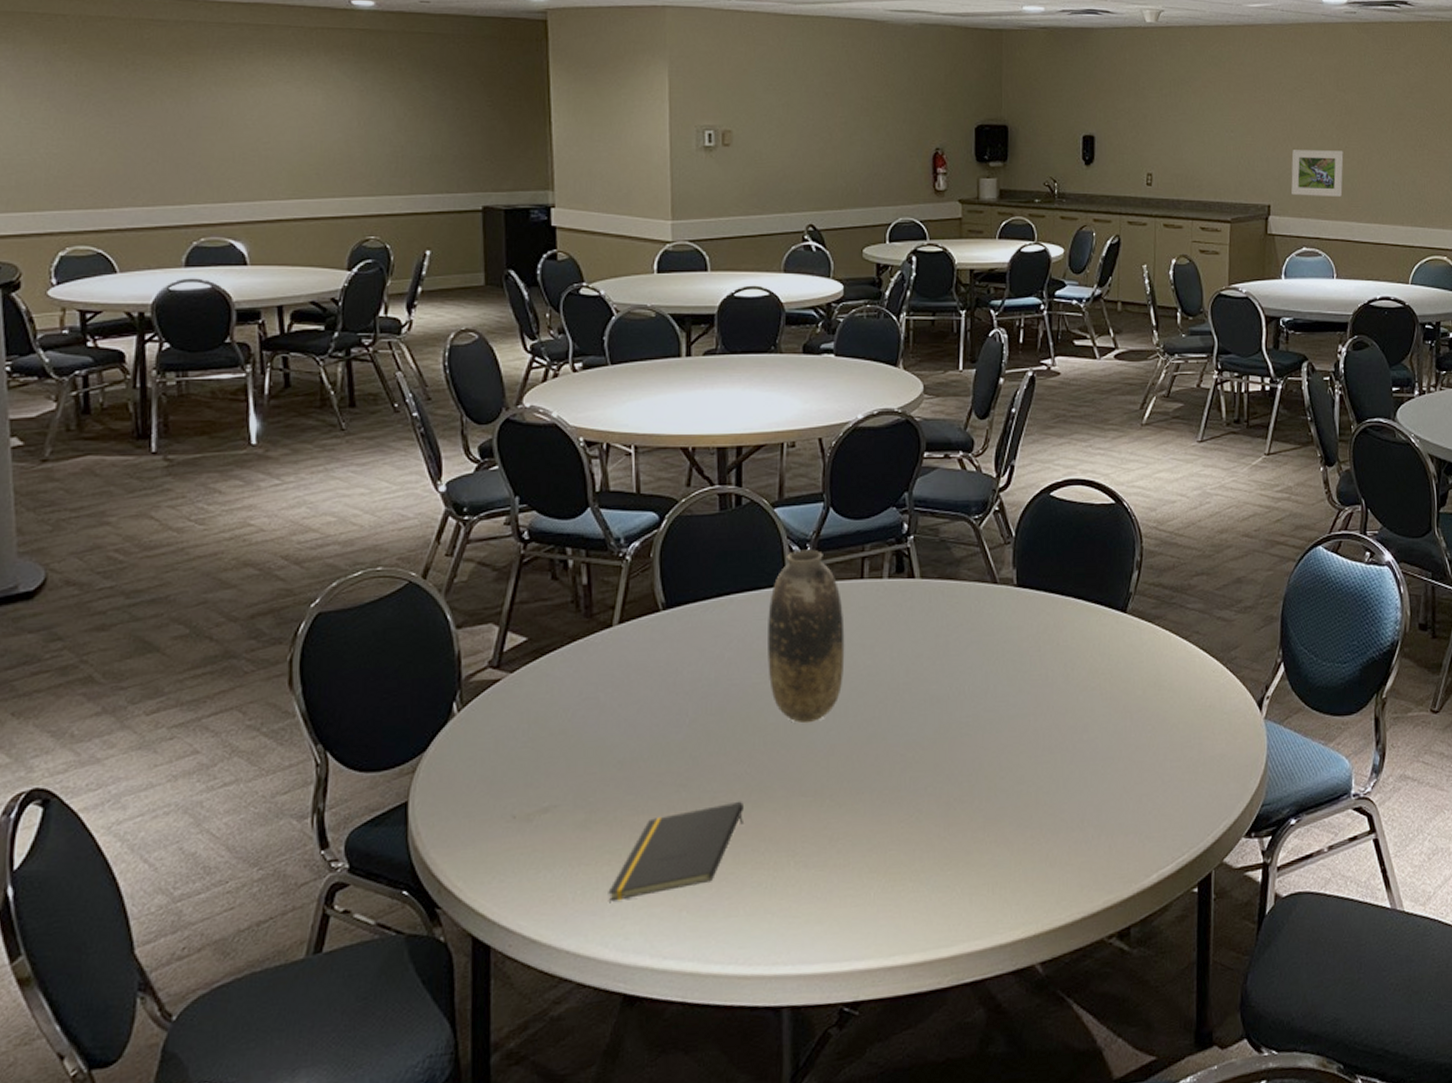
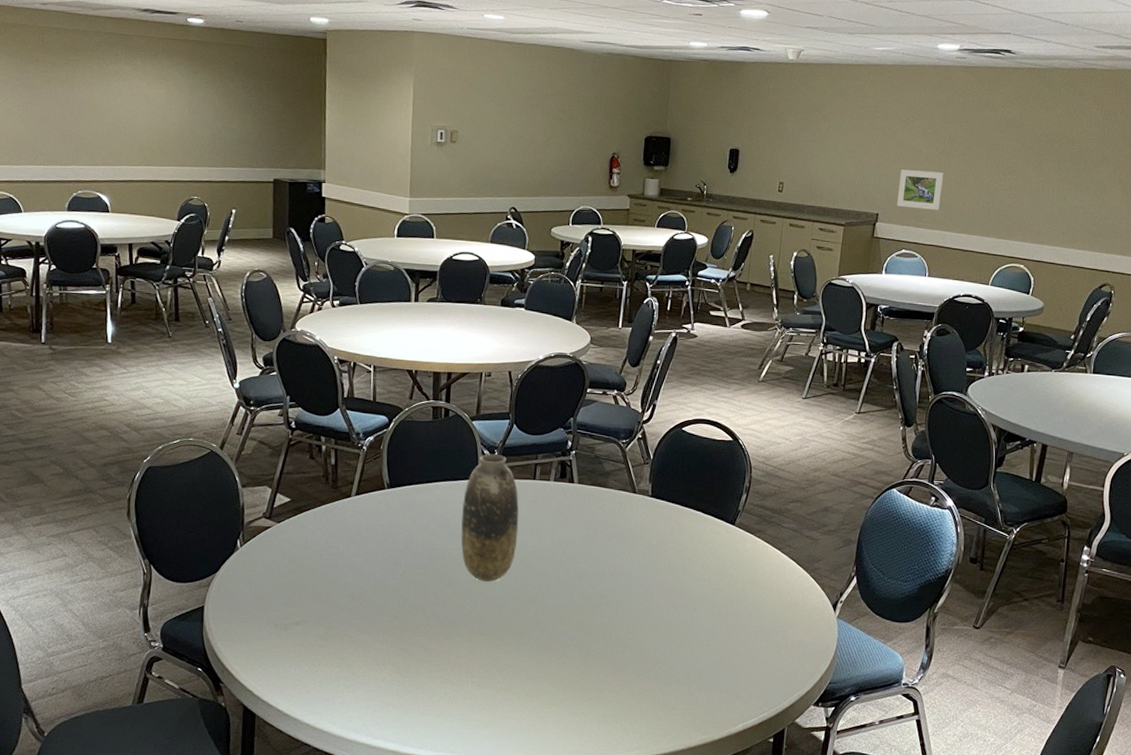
notepad: present [608,801,743,902] -> none [338,633,437,694]

